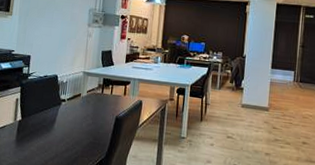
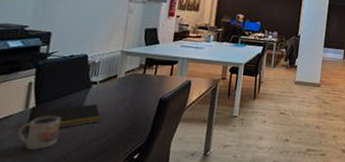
mug: none [9,128,40,157] -> present [17,116,62,151]
notepad: none [20,119,69,139] -> present [33,103,101,128]

